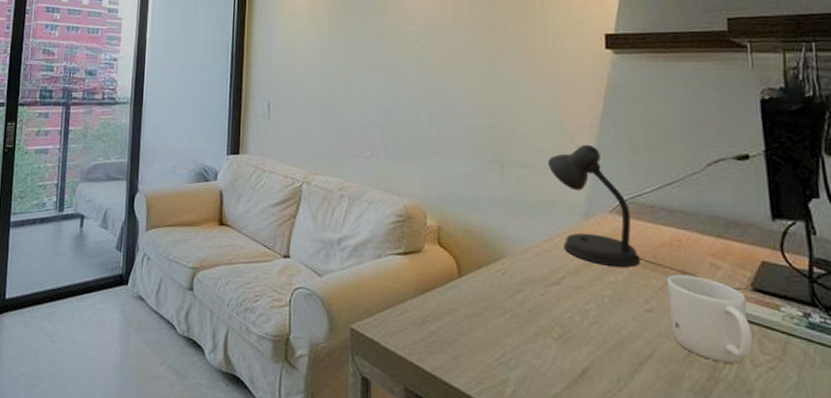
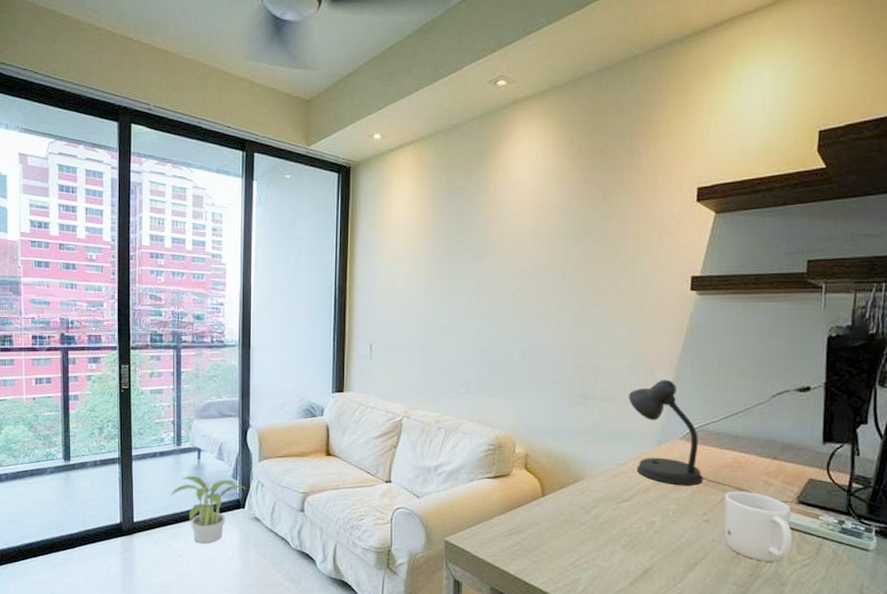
potted plant: none [48,245,131,327] -> present [170,475,247,544]

